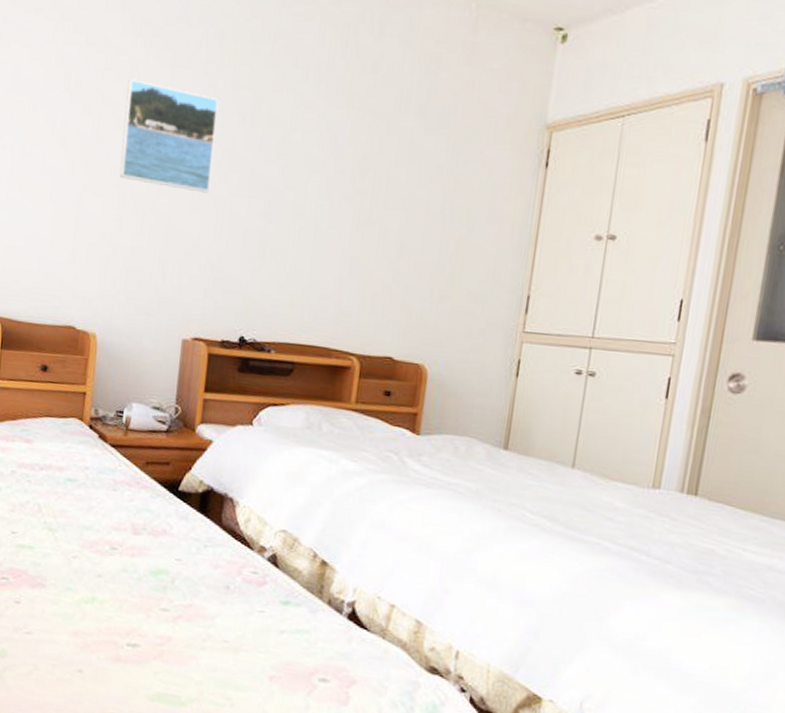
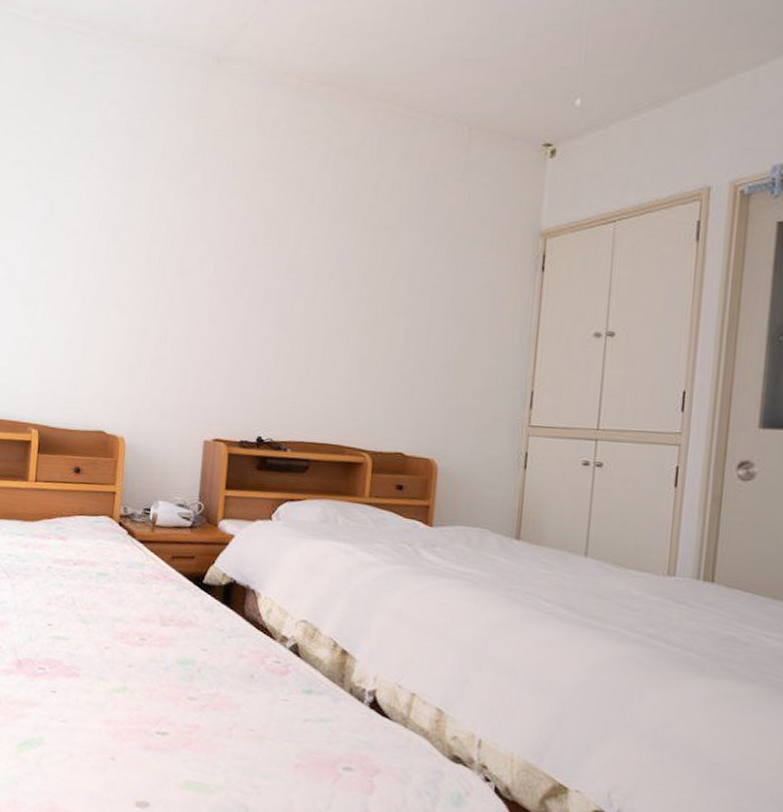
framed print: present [119,79,219,193] -> none [143,208,233,306]

